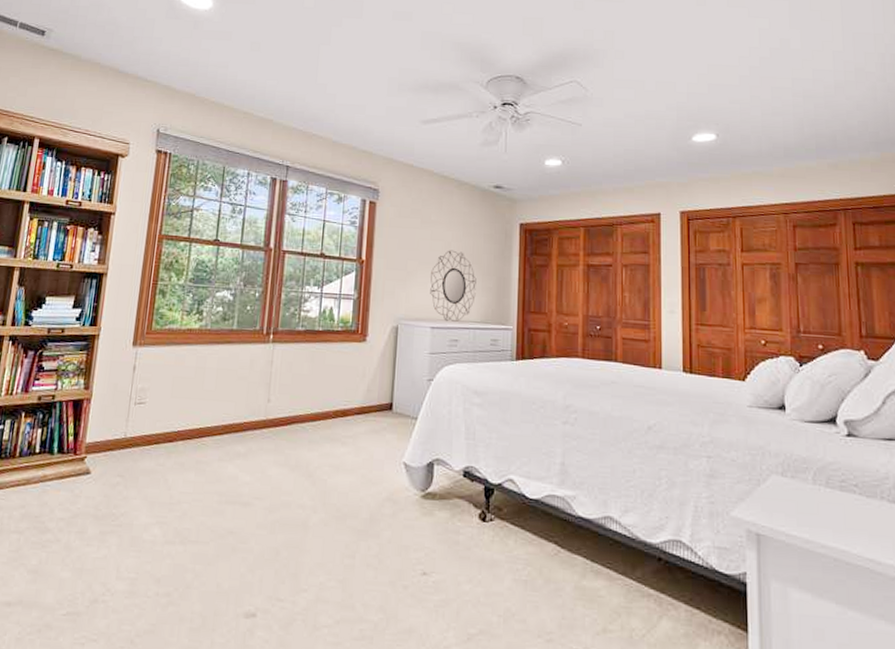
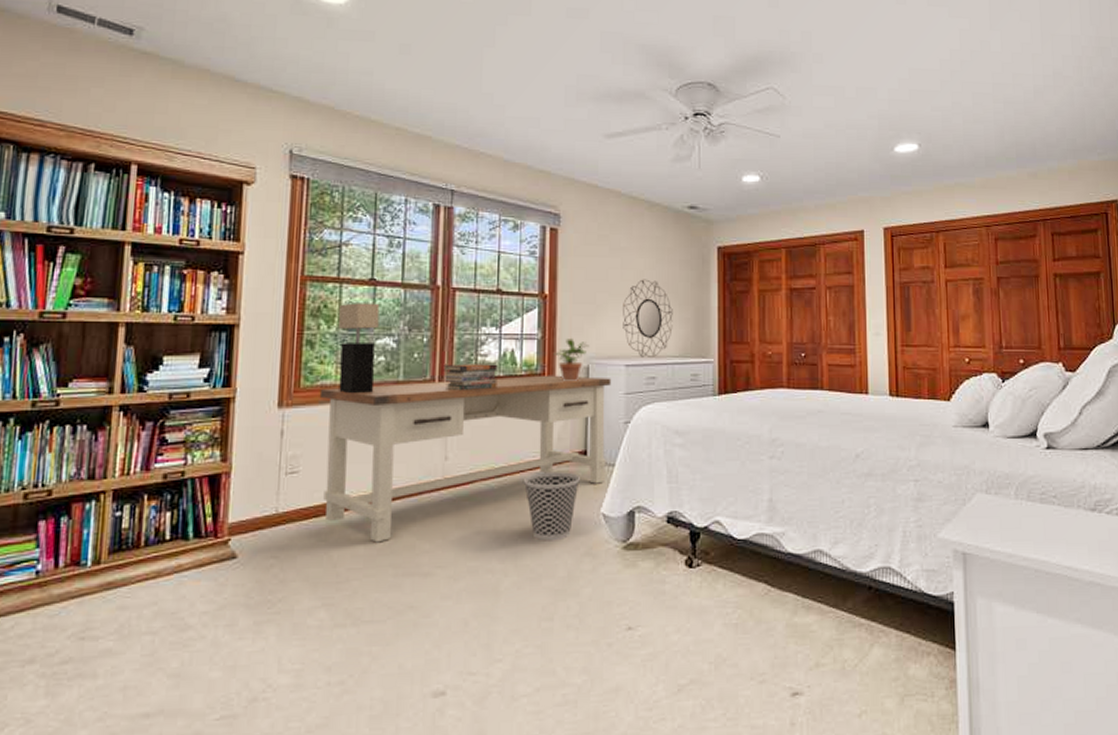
desk: none [164,331,418,472] -> present [319,375,612,543]
table lamp: none [183,259,221,339] -> present [338,303,380,394]
book stack: none [271,317,318,342] -> present [443,364,498,391]
wastebasket: none [335,419,385,484] -> present [524,472,580,541]
potted plant: none [367,299,400,340] -> present [553,337,590,382]

